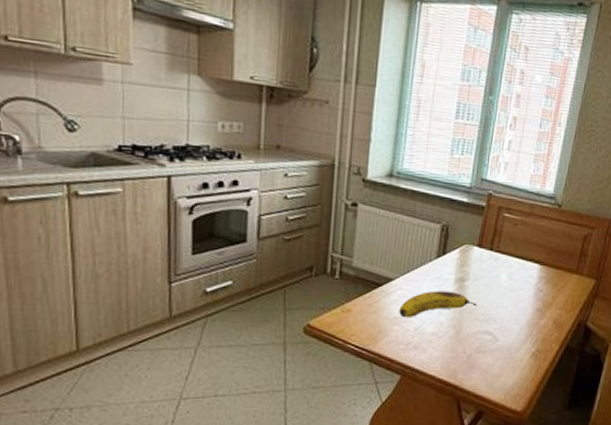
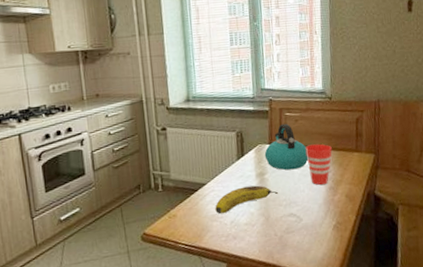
kettle: none [469,225,520,282] -> present [264,123,309,171]
cup: none [517,256,550,305] -> present [305,144,332,186]

